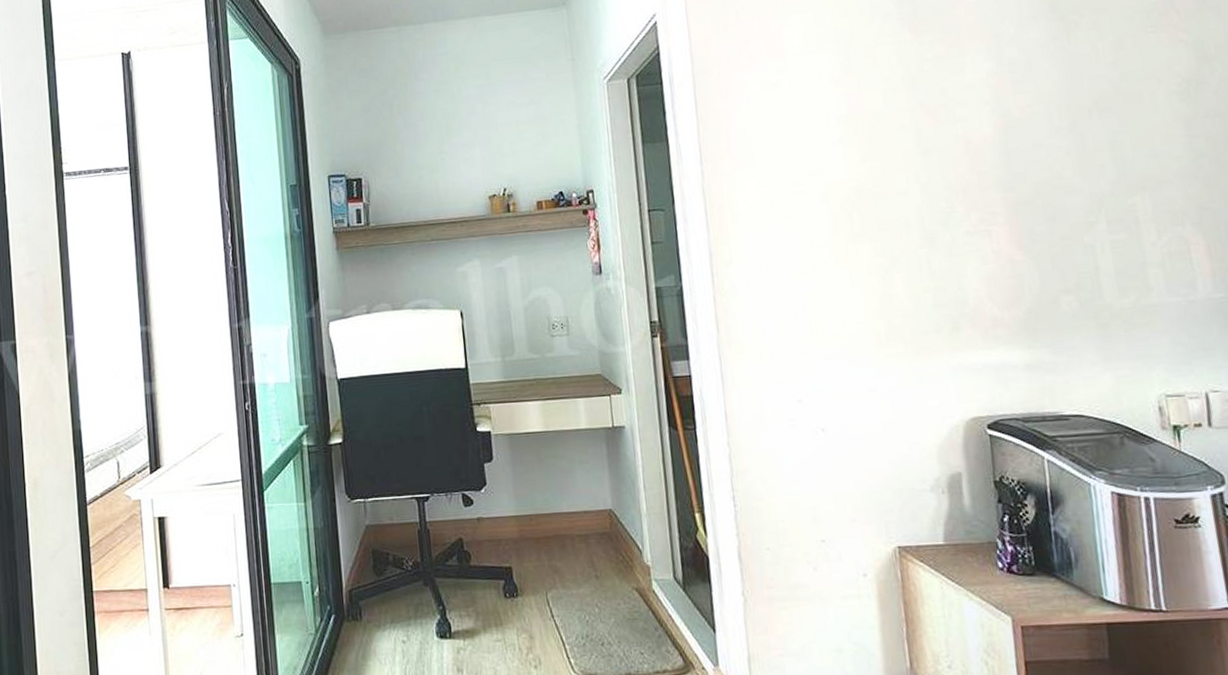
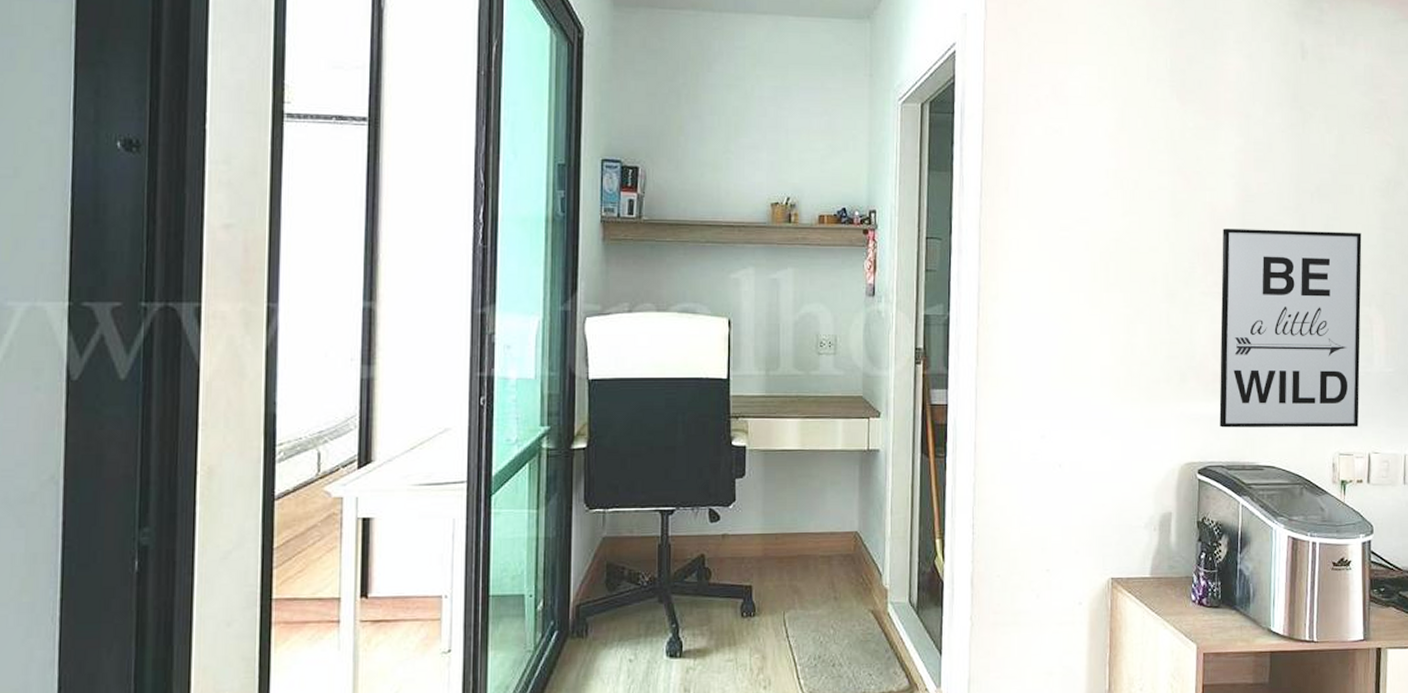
wall art: none [982,144,1188,377] -> present [1219,228,1362,428]

